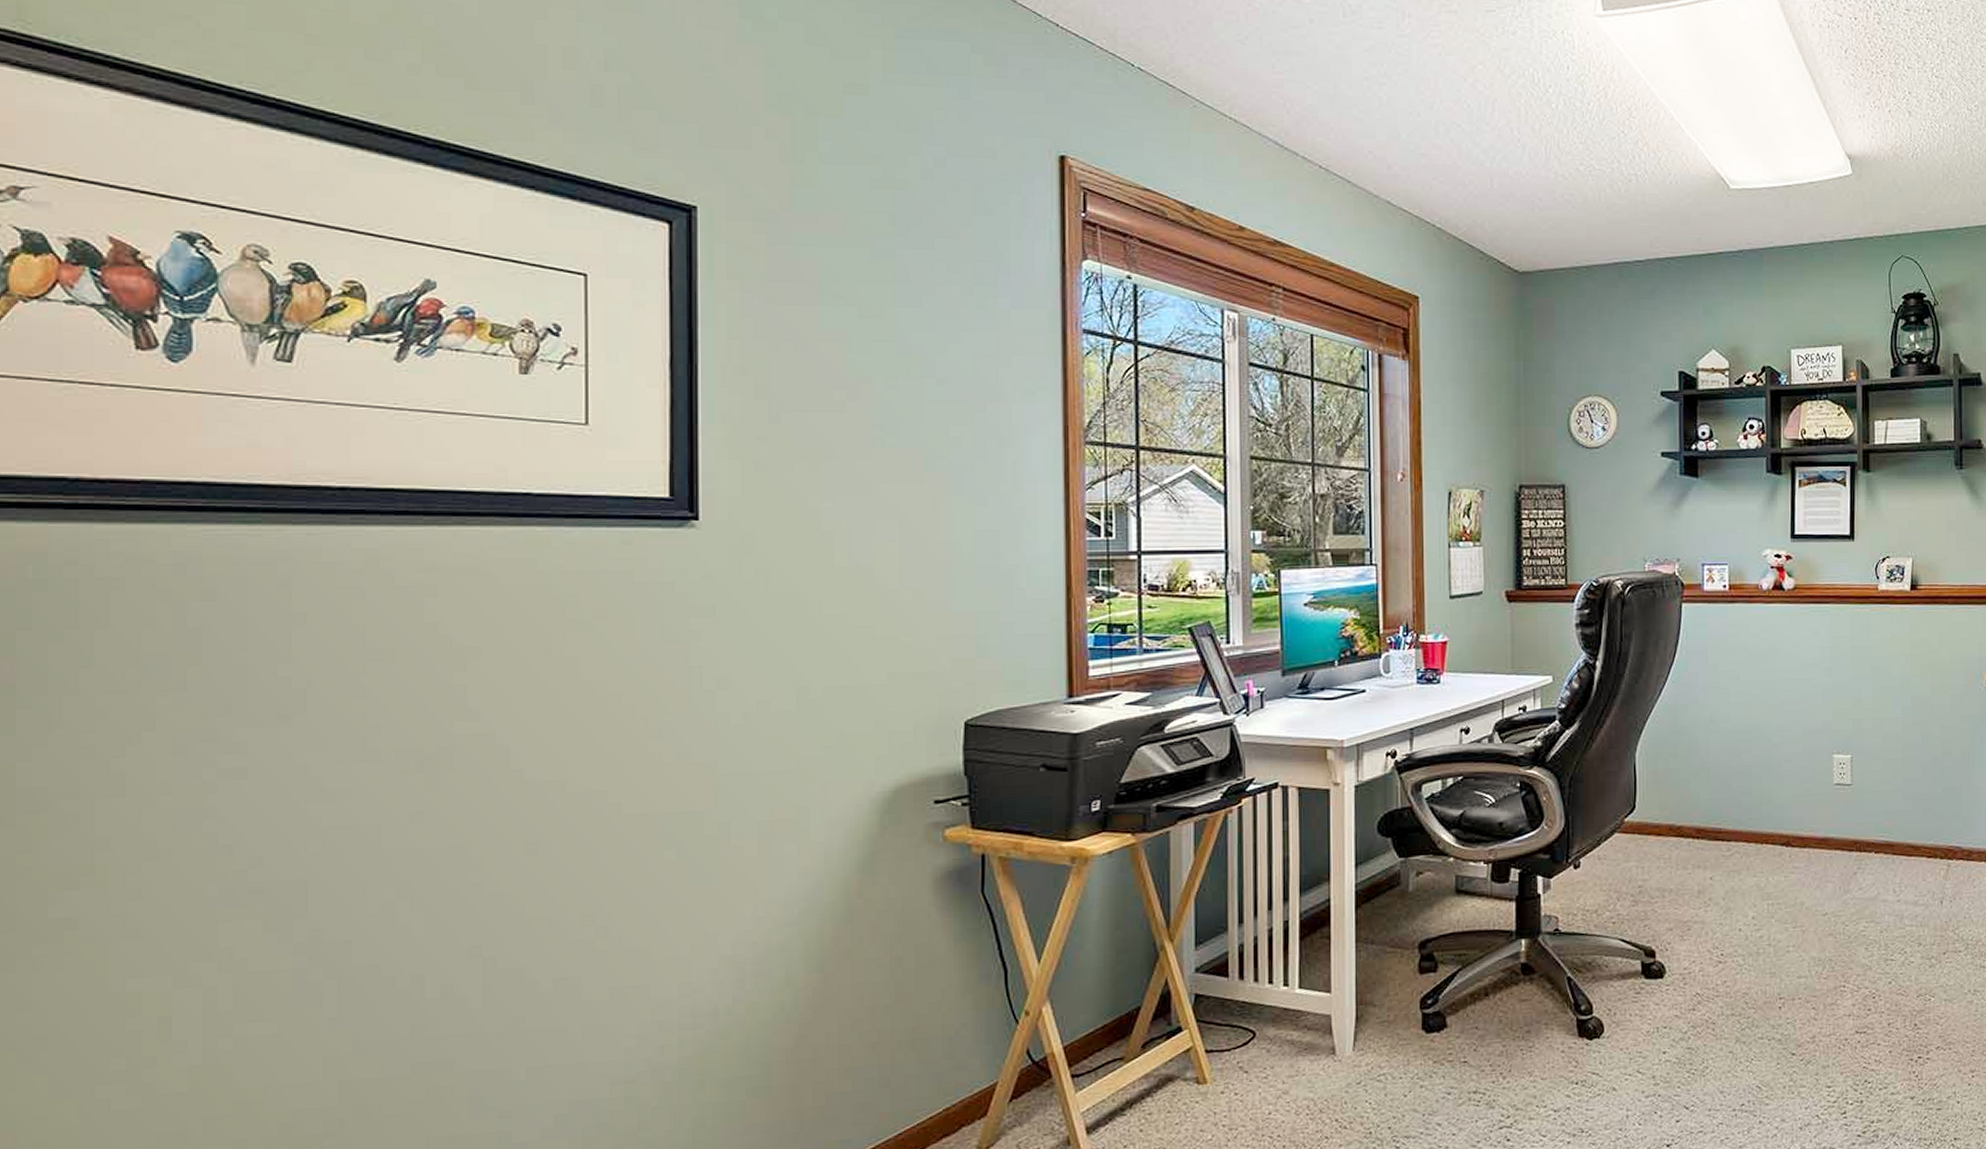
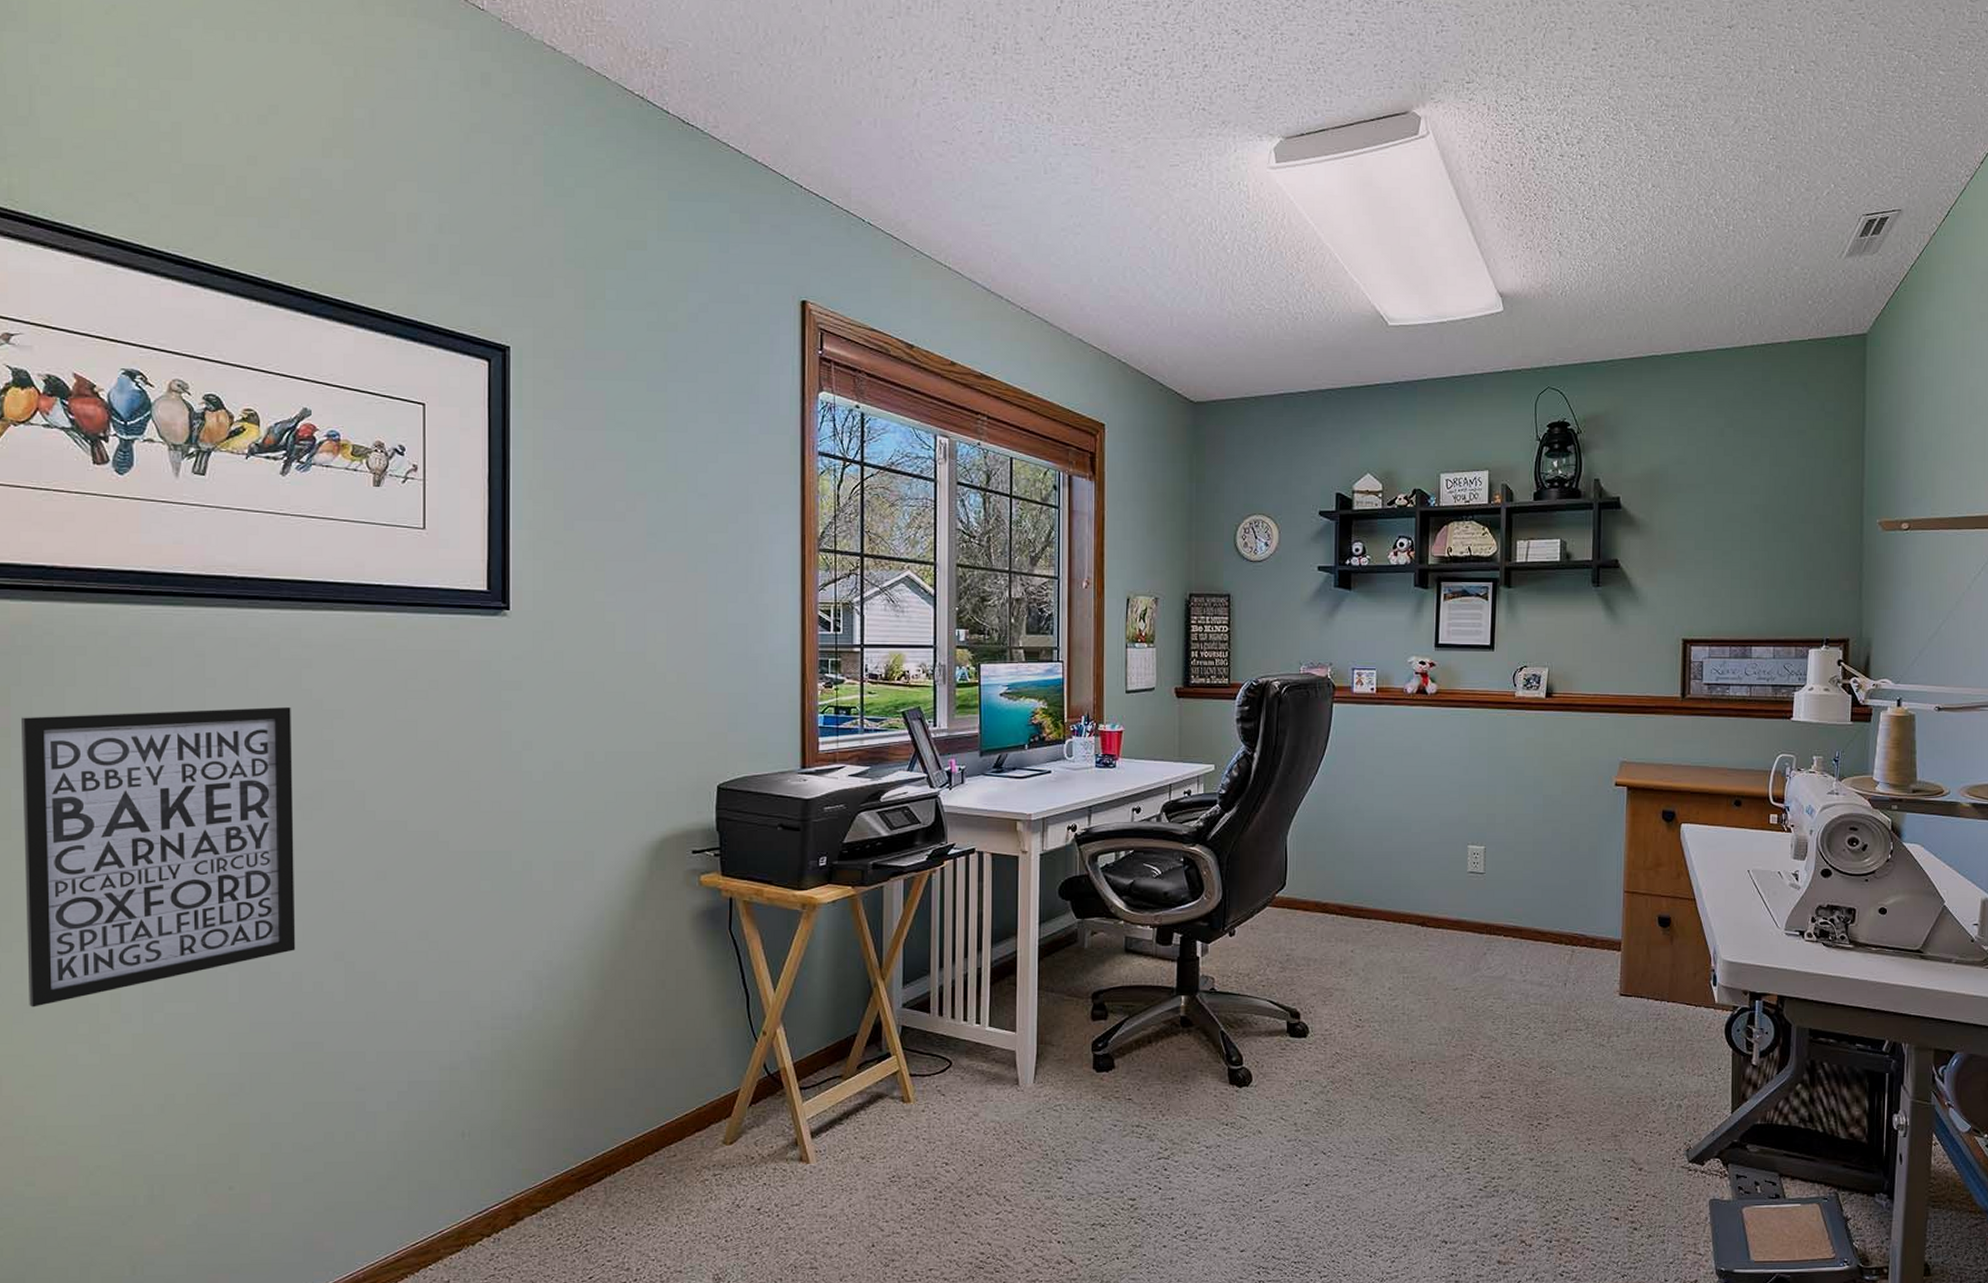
wall art: none [30,645,416,1041] -> present [20,706,296,1007]

